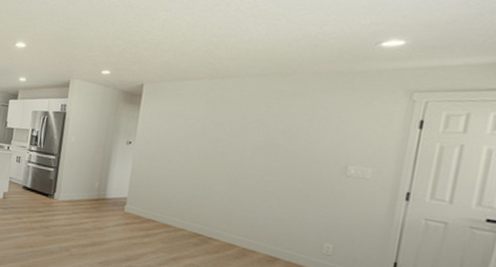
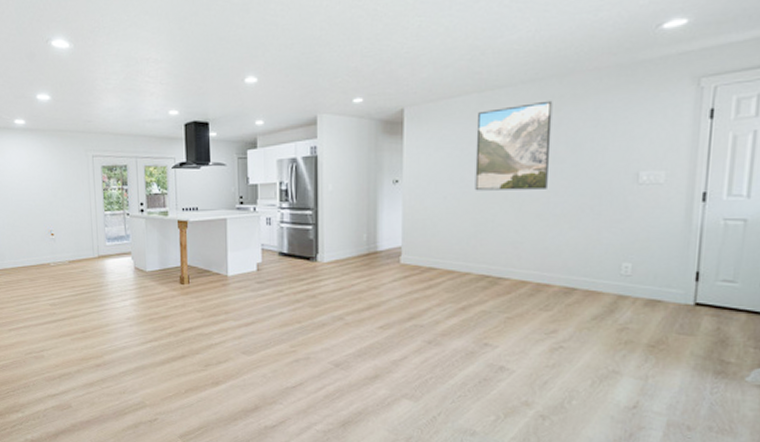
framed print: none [197,93,275,168] -> present [475,100,553,191]

